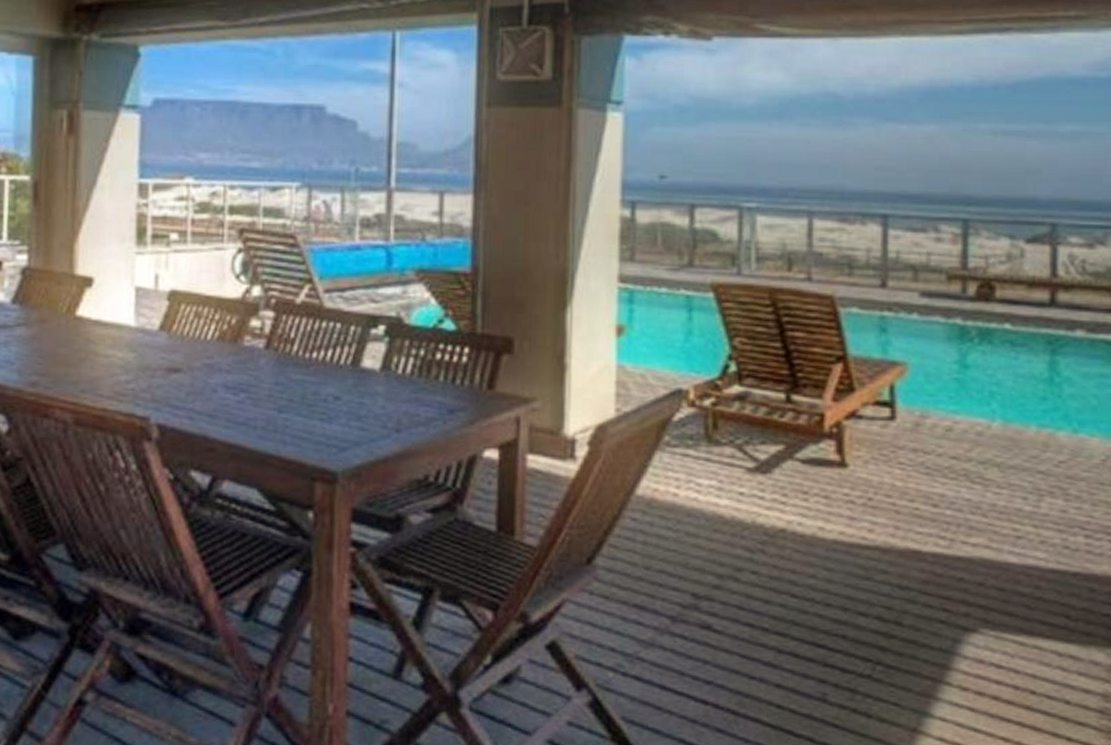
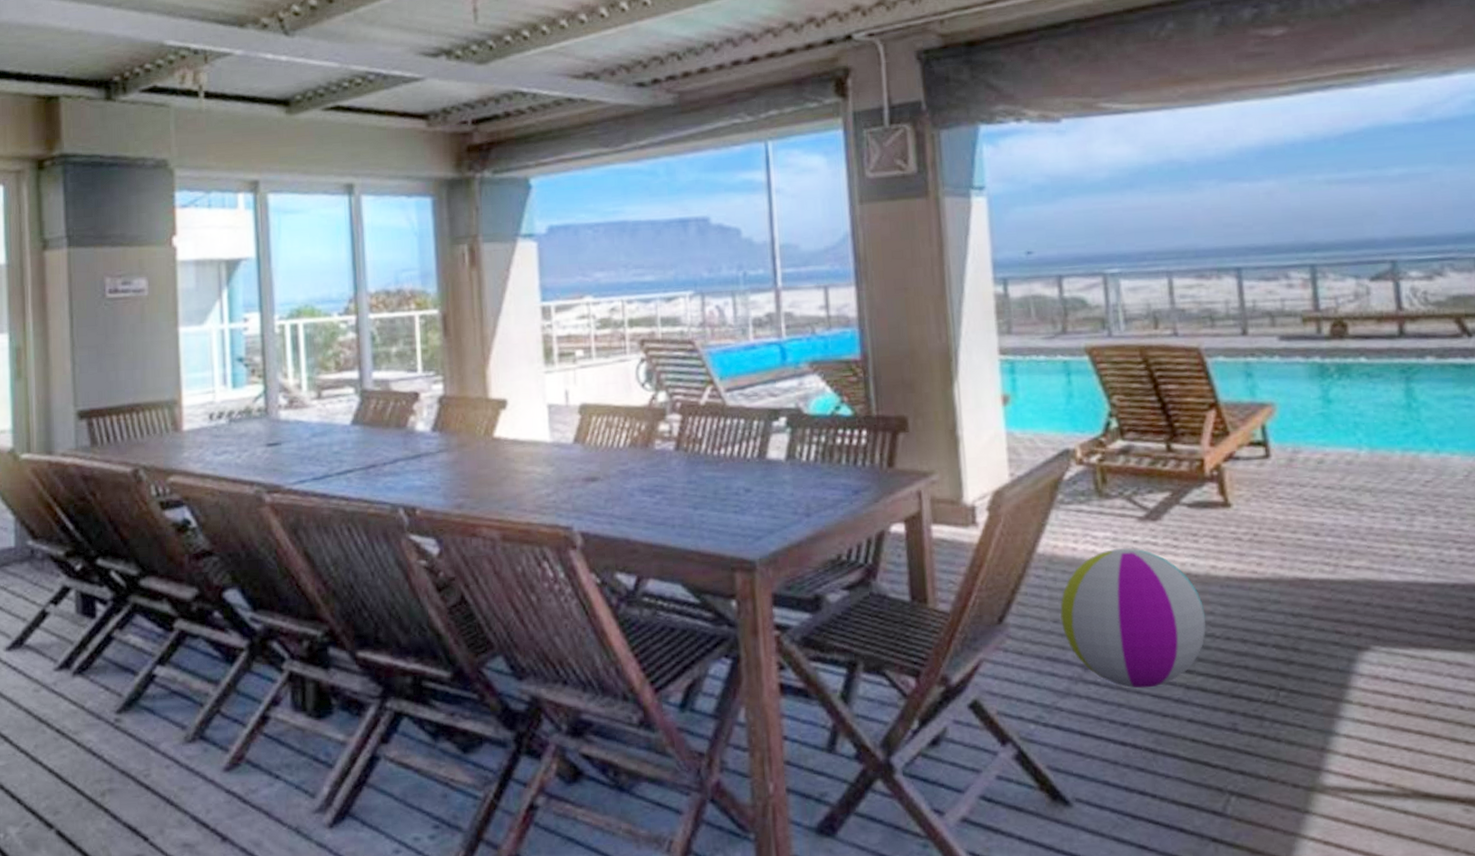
beach ball: none [653,498,807,648] -> present [1060,547,1206,689]

